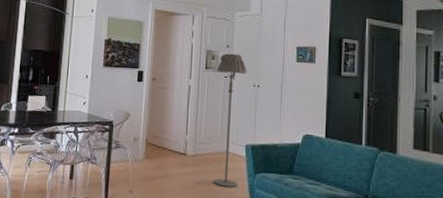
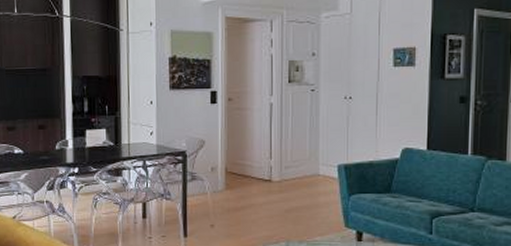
floor lamp: present [214,53,247,188] -> none [301,62,337,213]

